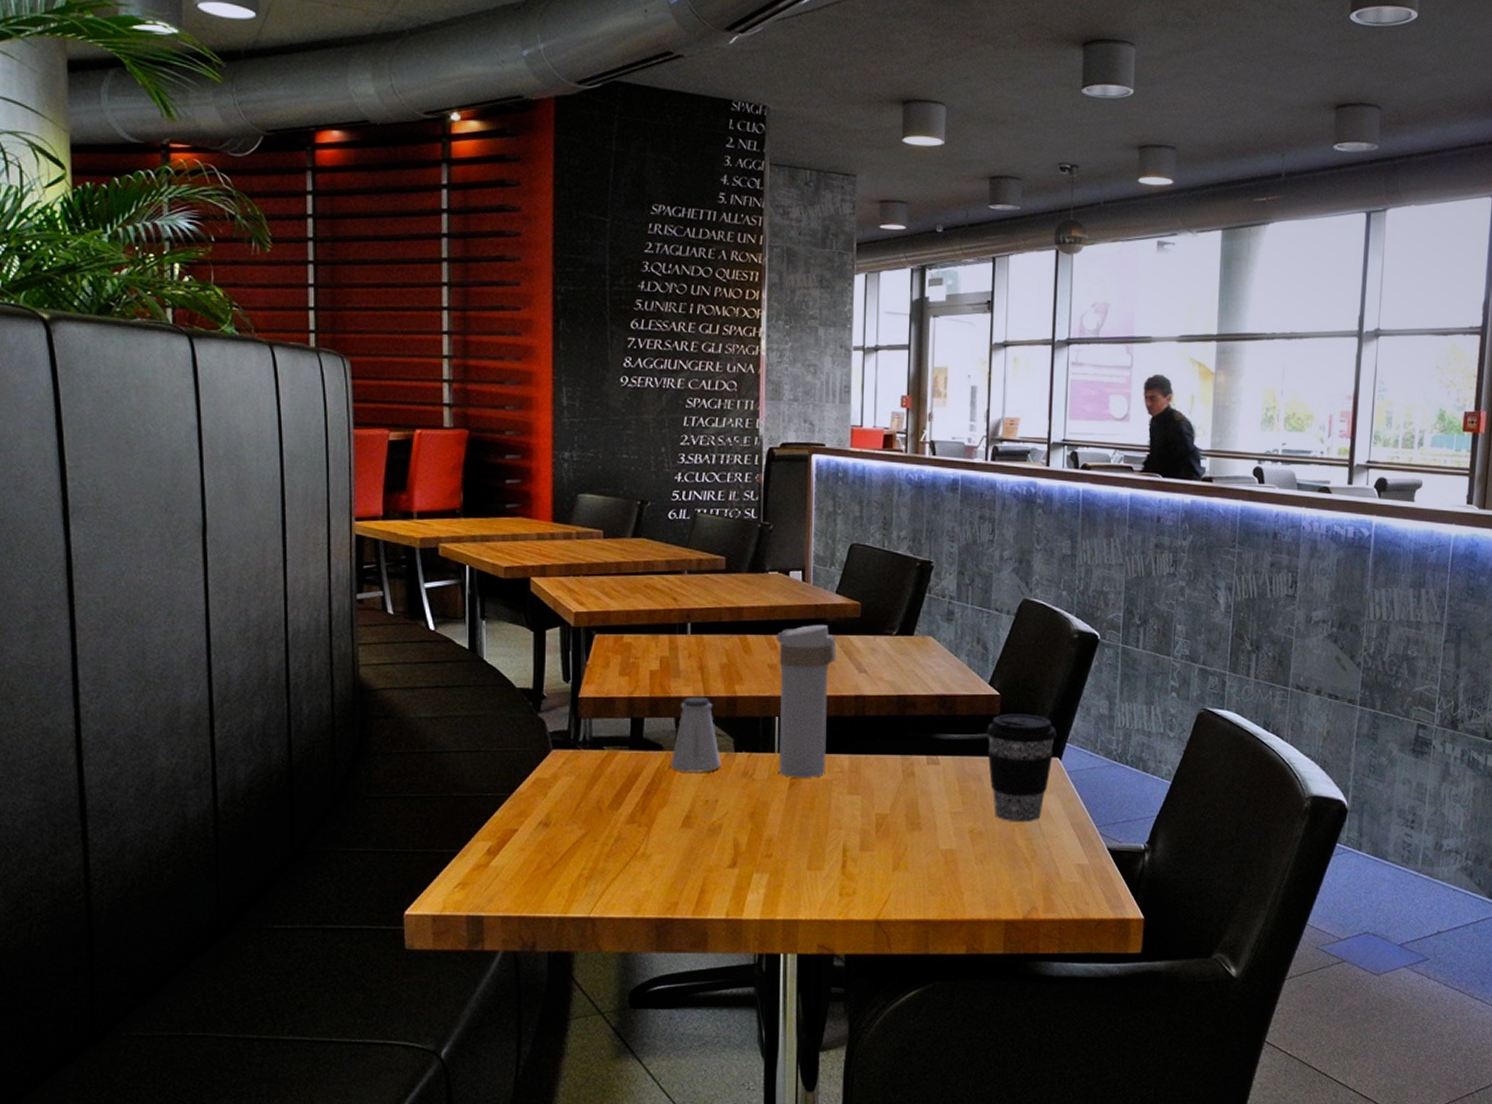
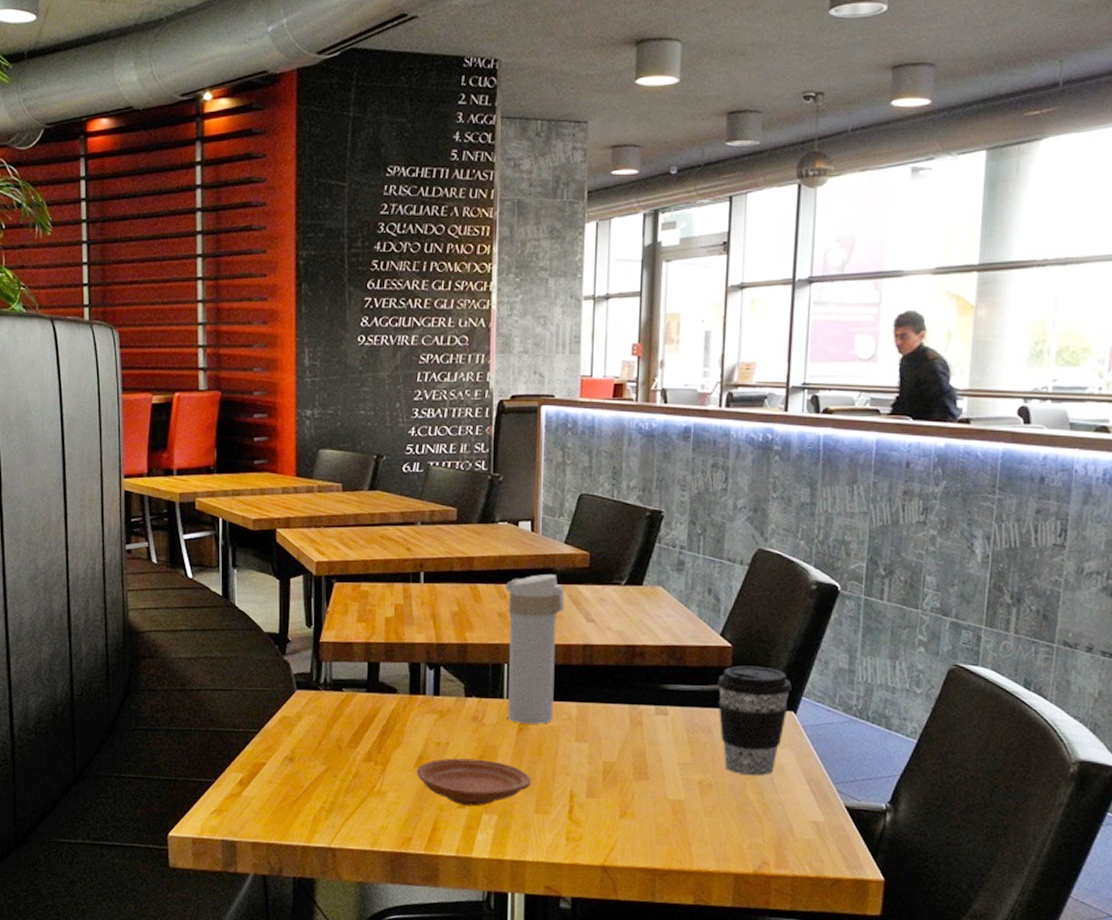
saltshaker: present [670,696,722,774] -> none [404,642,453,717]
plate: none [683,816,804,866] -> present [416,758,531,807]

